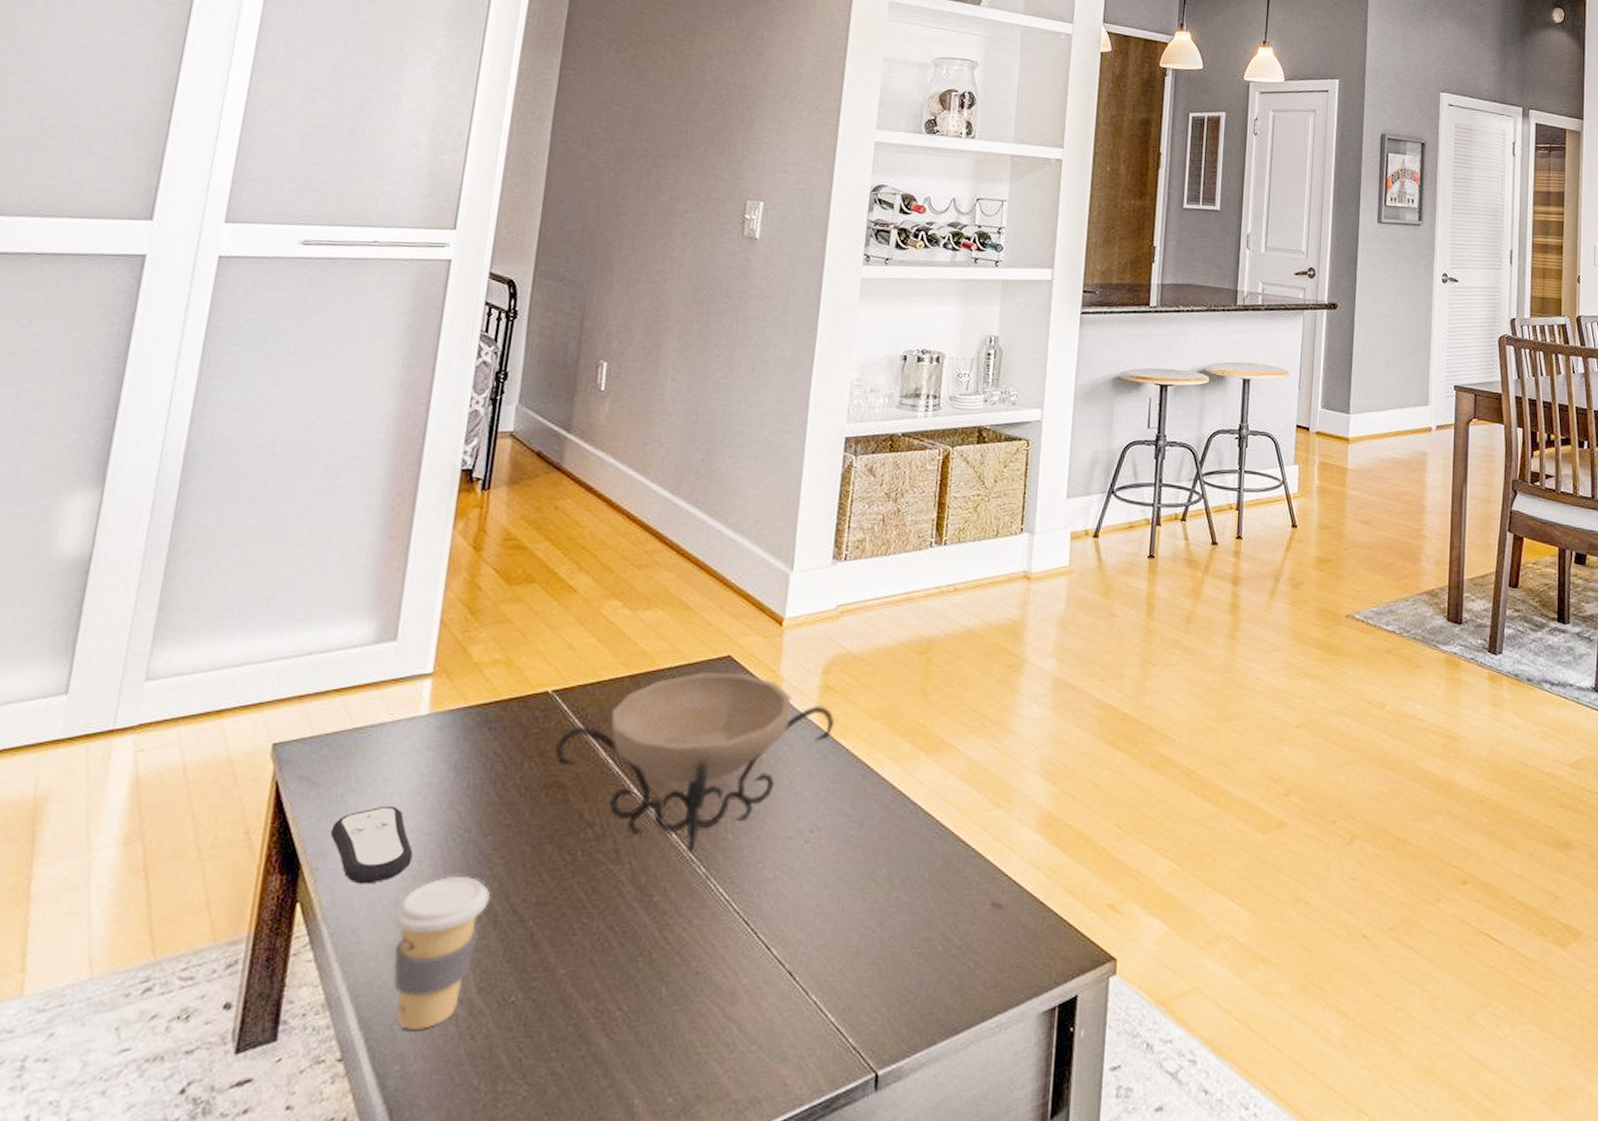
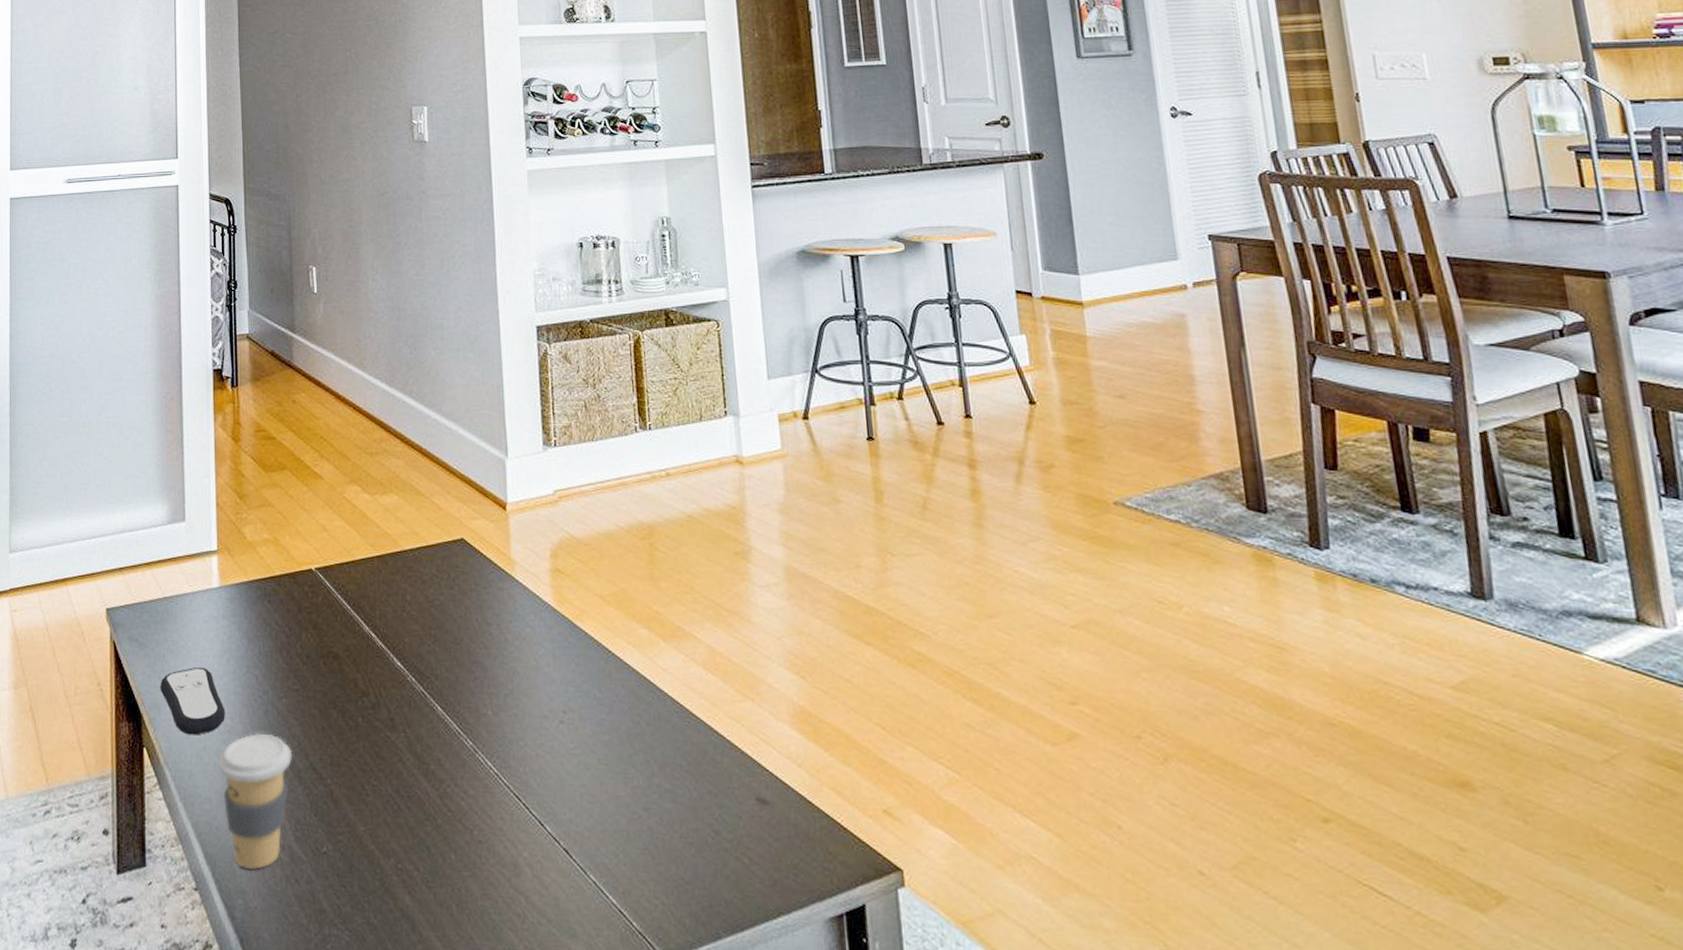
decorative bowl: present [554,671,835,853] -> none [325,553,570,727]

